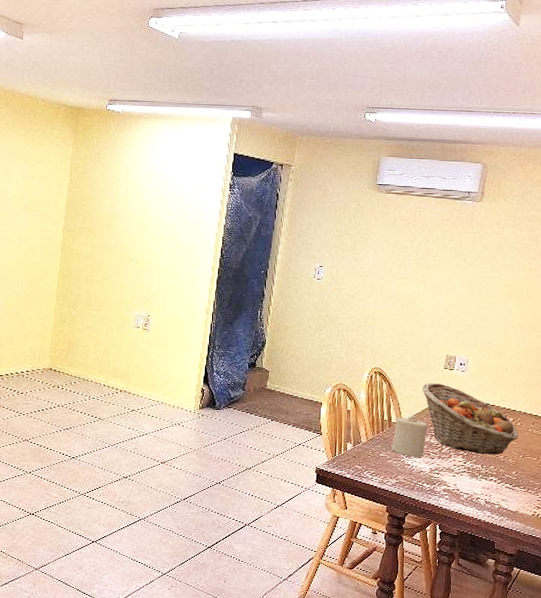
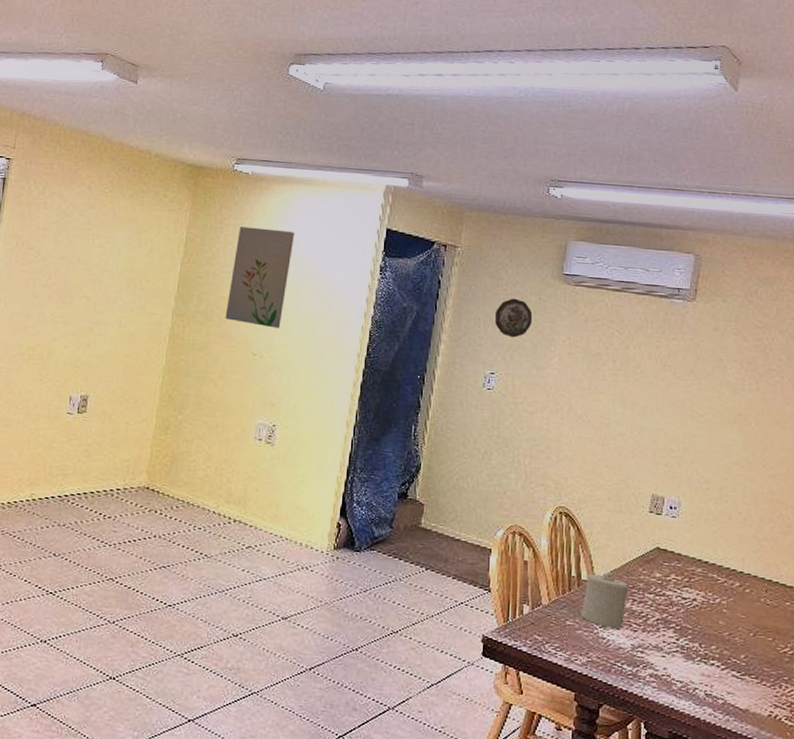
wall art: none [106,156,159,238] -> present [225,226,294,329]
decorative plate: none [323,205,353,237] -> present [495,298,533,338]
fruit basket: present [422,382,518,455] -> none [621,530,747,631]

